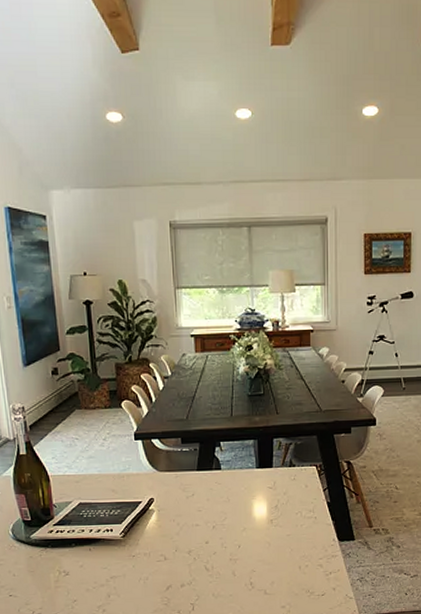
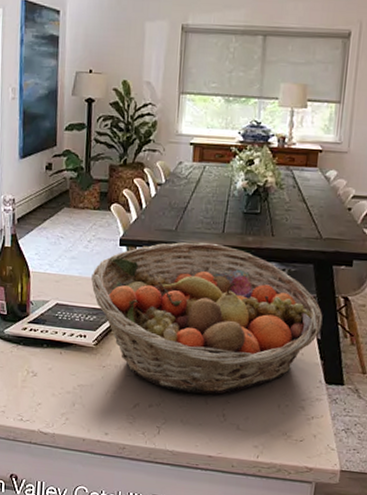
fruit basket: none [111,427,330,568] -> present [91,242,323,394]

